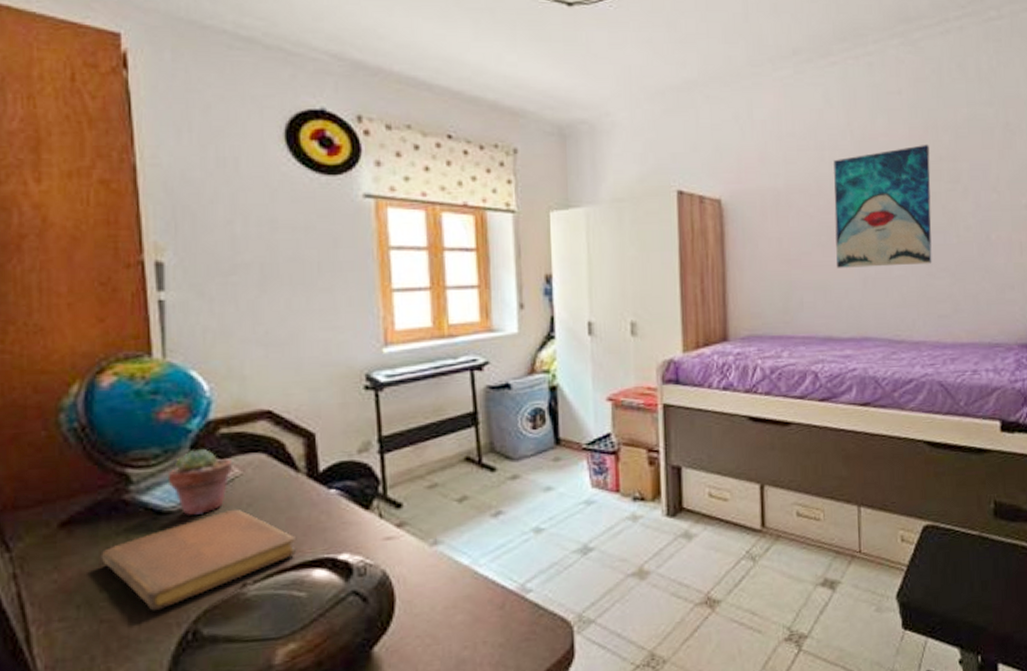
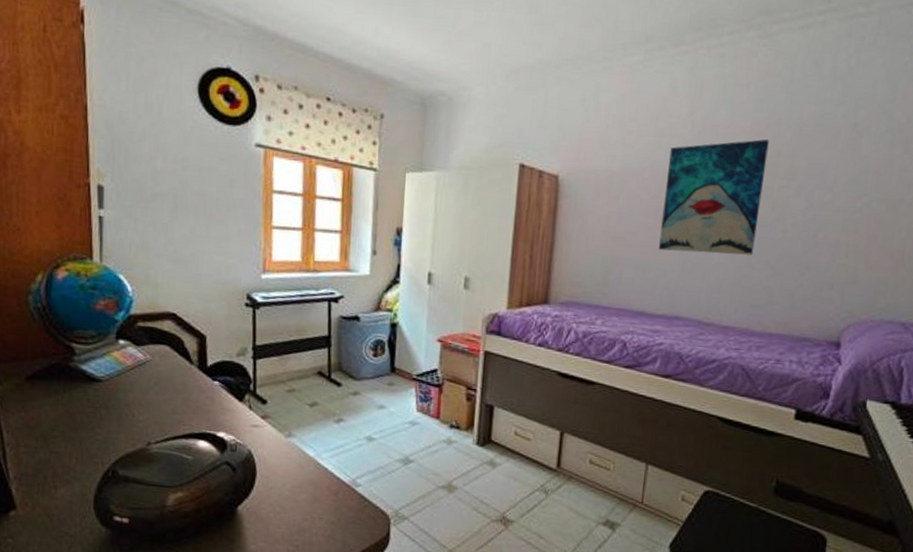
notebook: present [100,508,297,611] -> none [53,385,188,451]
potted succulent: present [167,448,232,515] -> none [100,335,145,385]

